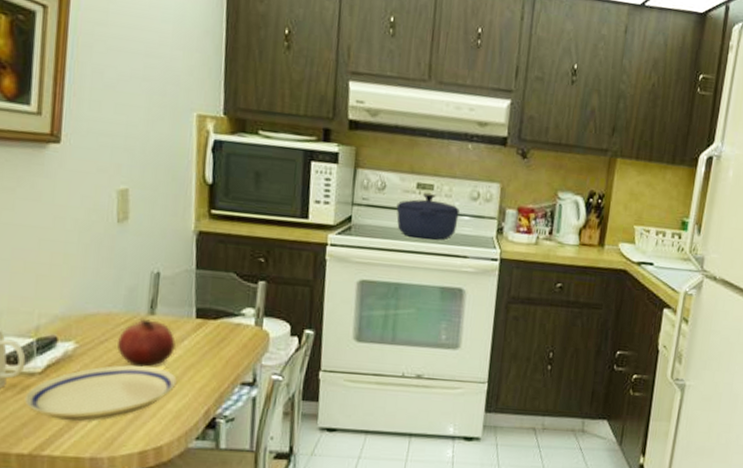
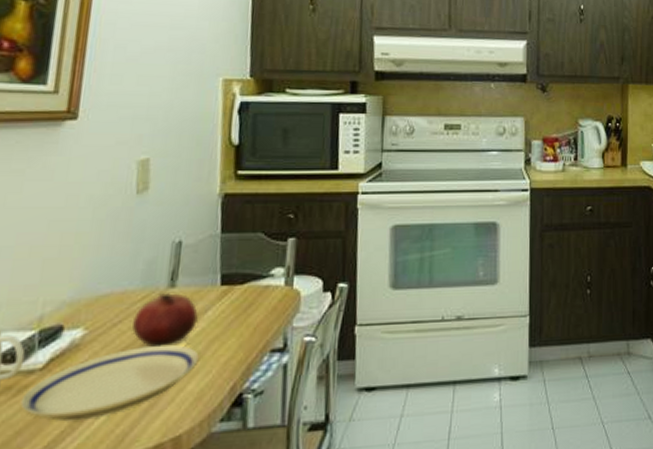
cooking pot: present [396,193,460,240] -> none [425,133,487,178]

